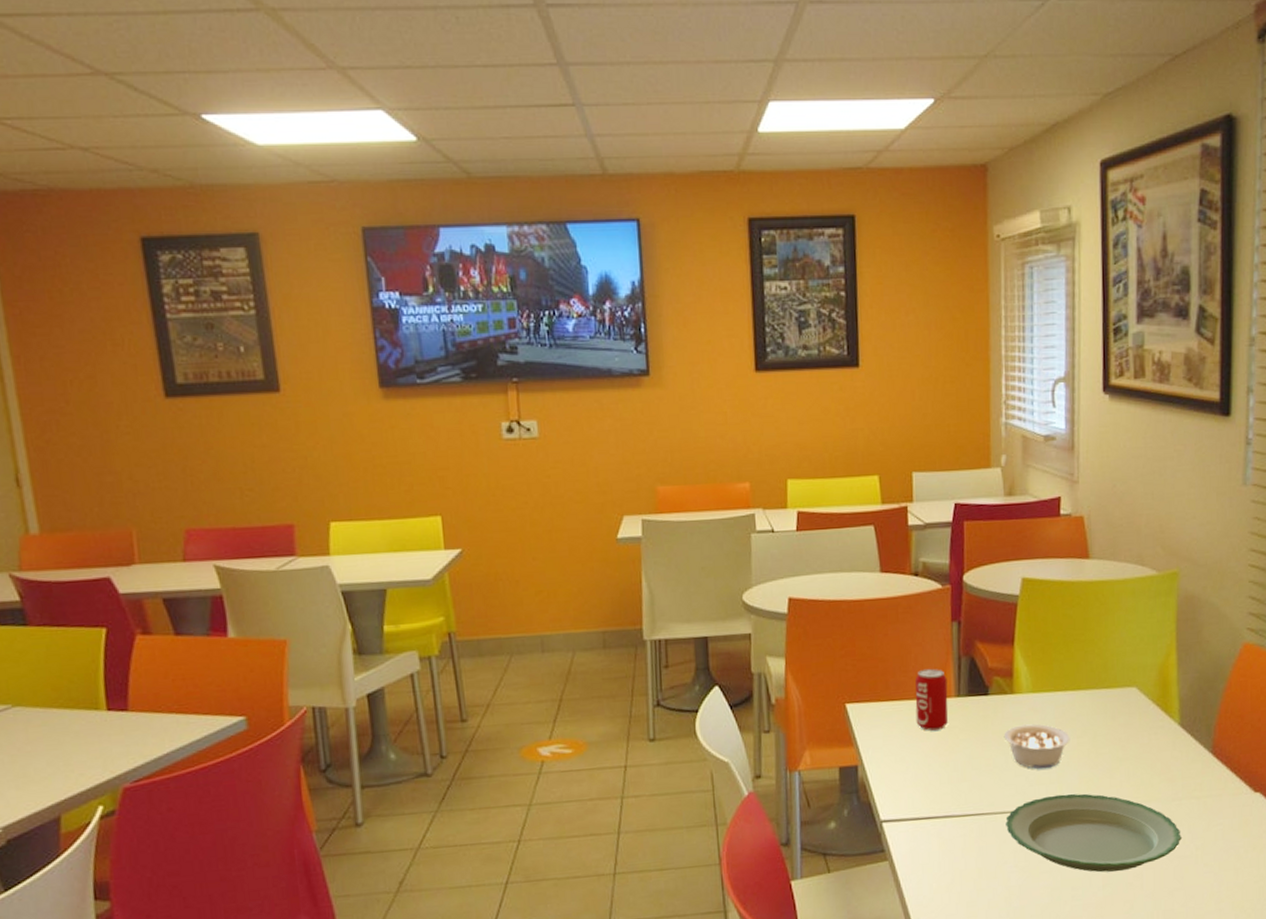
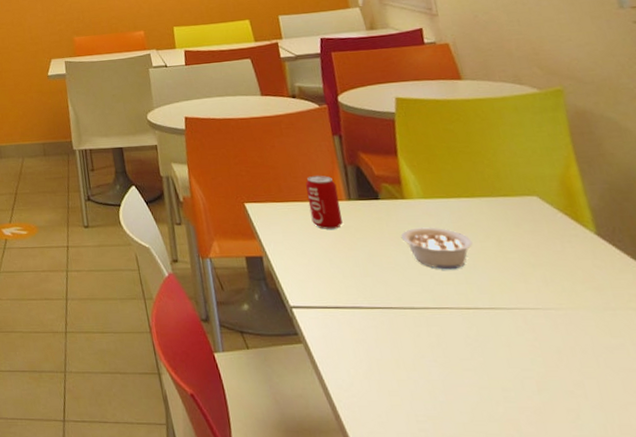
plate: present [1005,793,1182,873] -> none [416,295,625,377]

